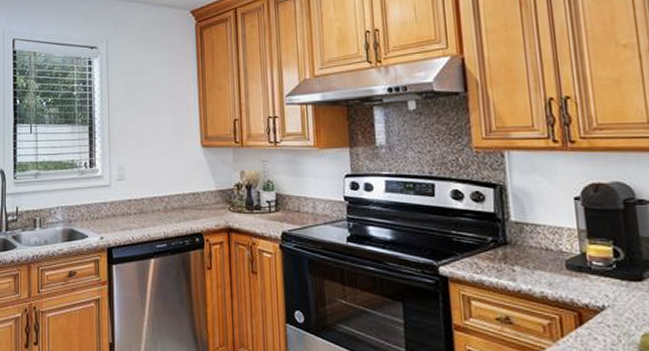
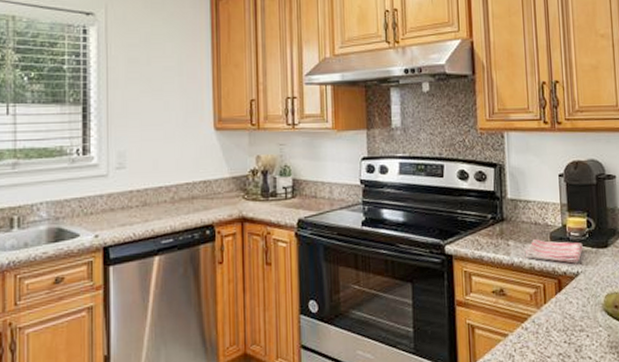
dish towel: none [535,267,610,296] -> present [525,239,583,264]

